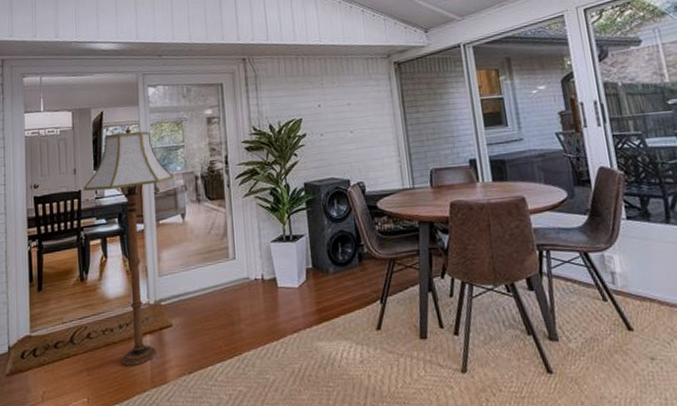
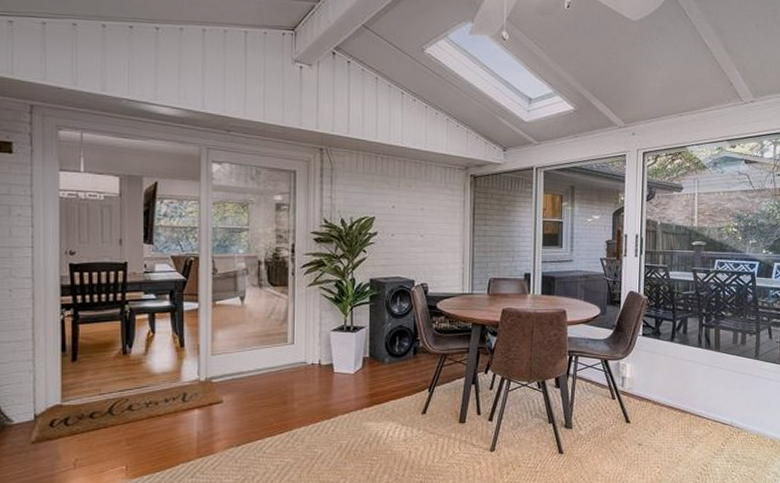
floor lamp: present [83,127,174,366] -> none [130,202,235,437]

